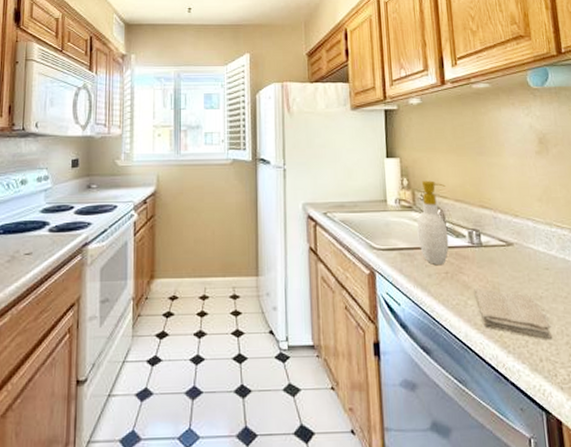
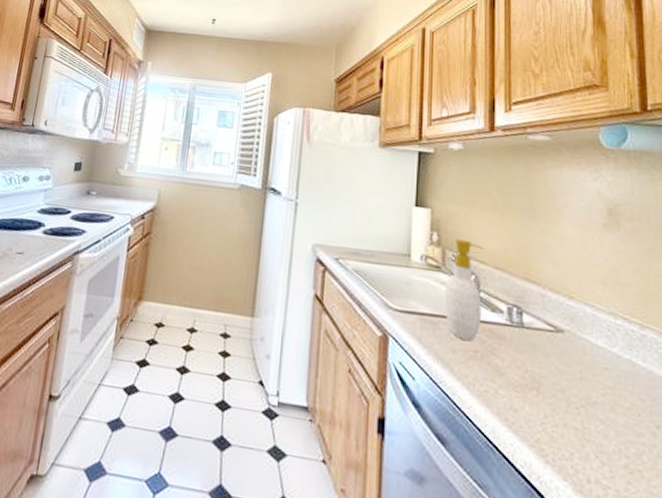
washcloth: present [474,287,553,340] -> none [508,375,607,459]

